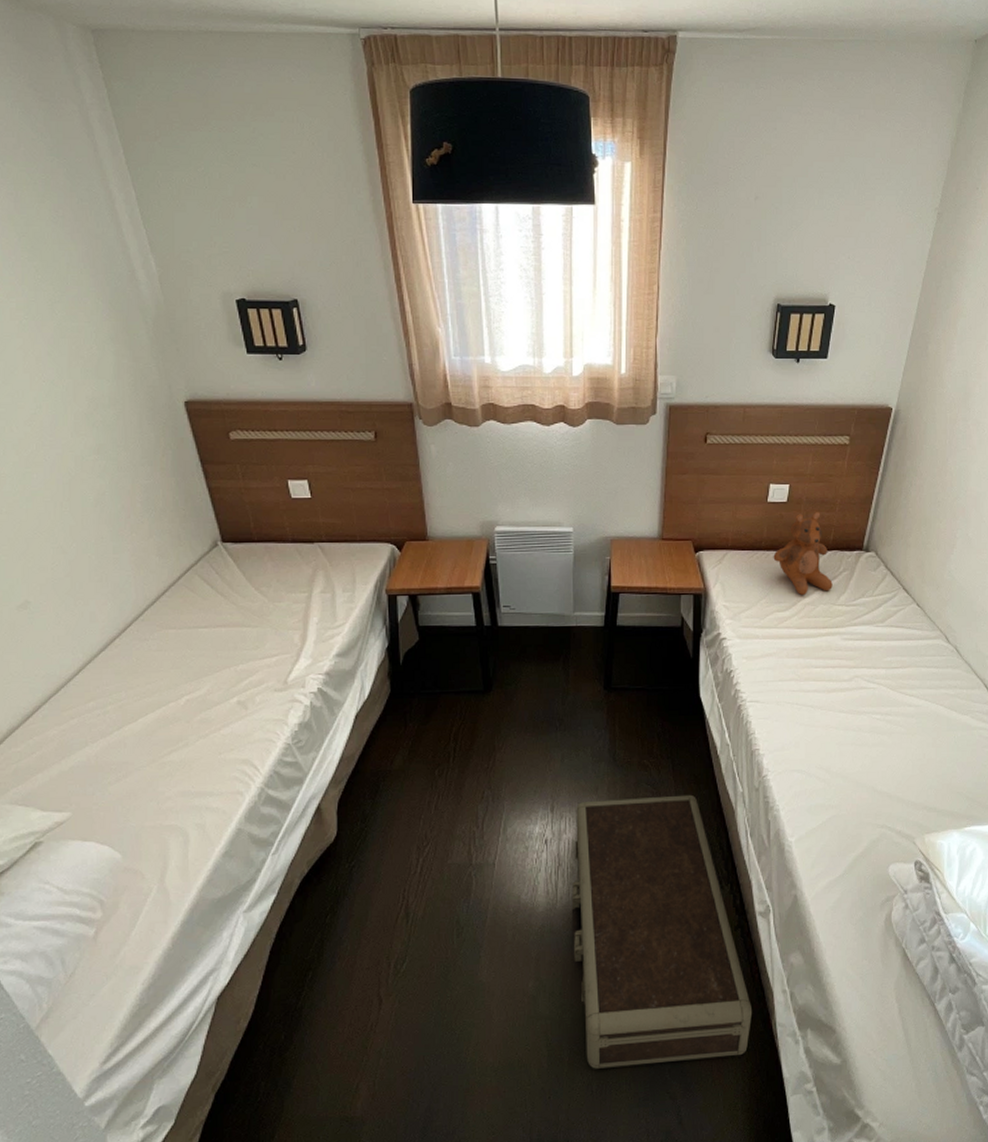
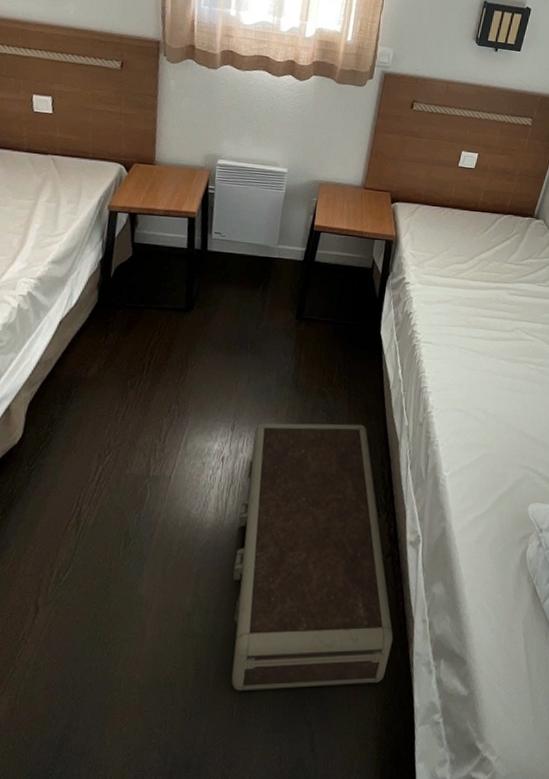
teddy bear: present [773,512,833,596] -> none [458,179,506,252]

